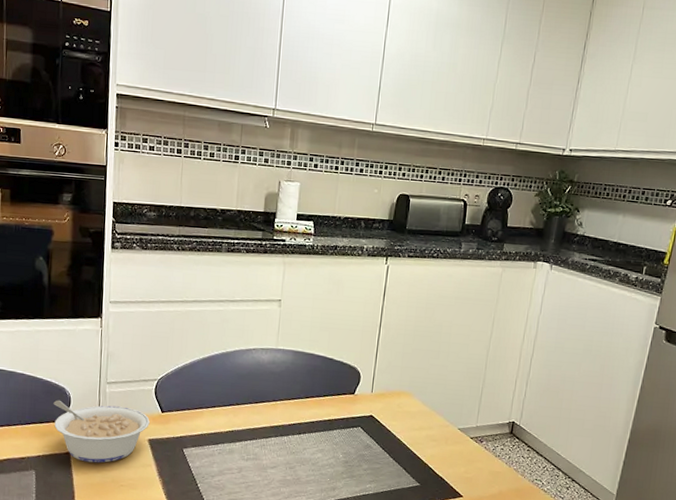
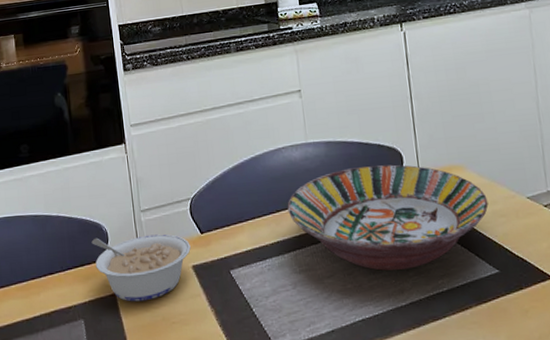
serving bowl: none [247,378,425,472] -> present [287,164,489,271]

